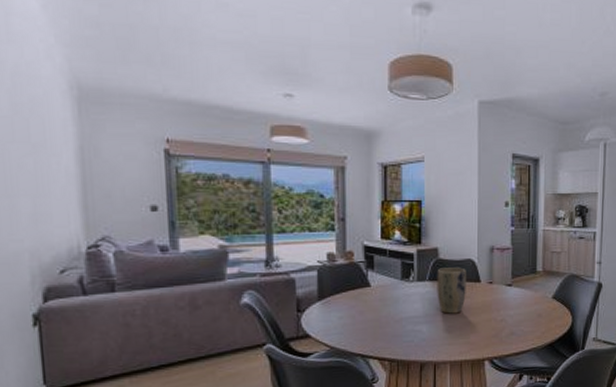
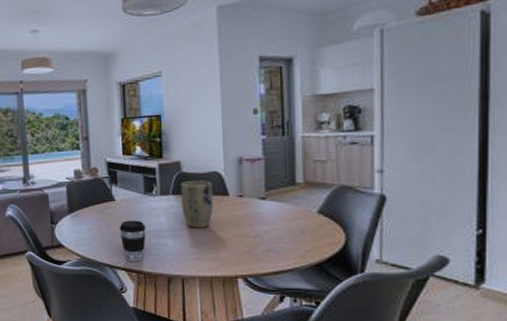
coffee cup: none [373,306,401,351] -> present [119,220,146,262]

